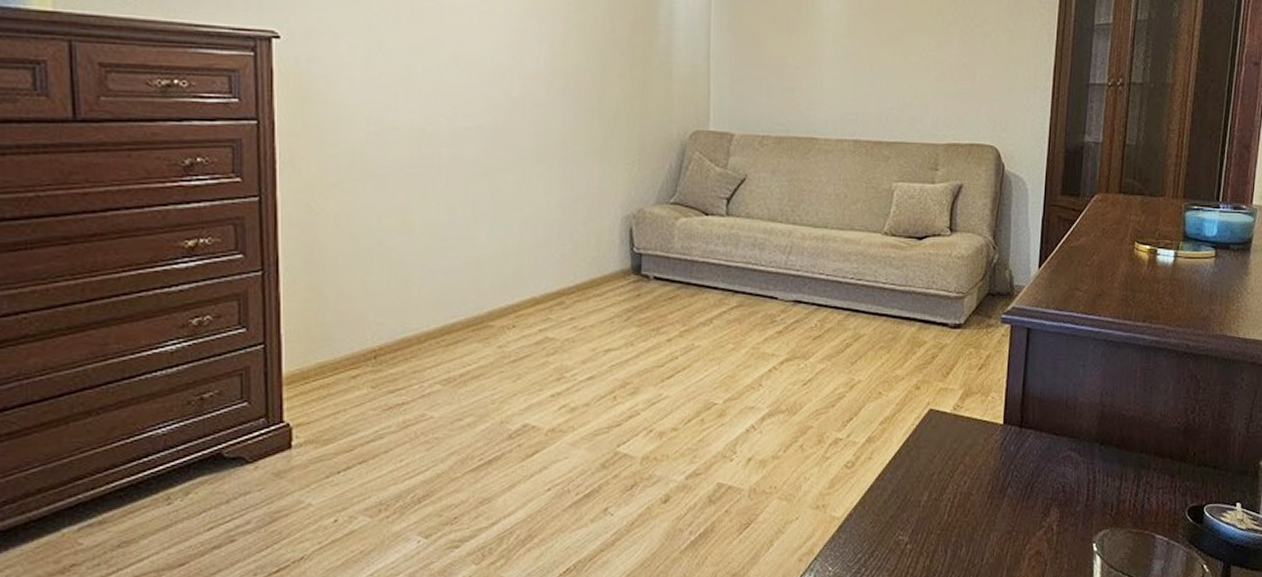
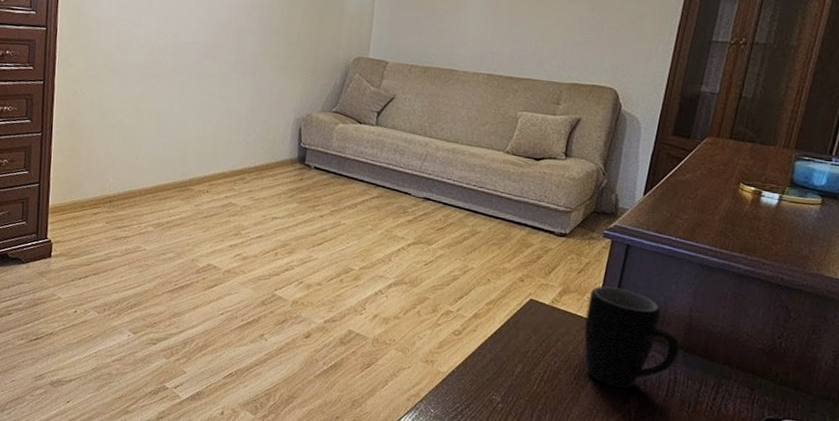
mug: none [992,381,1095,501] -> present [584,286,680,389]

